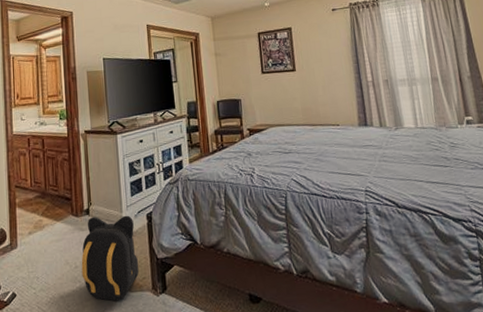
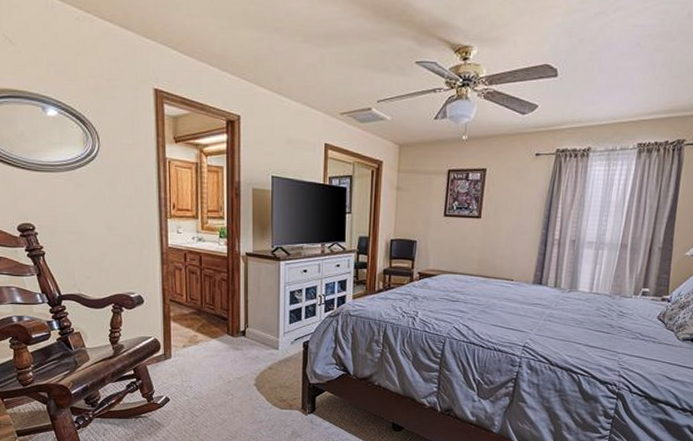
backpack: present [81,215,139,302] -> none [234,339,290,415]

